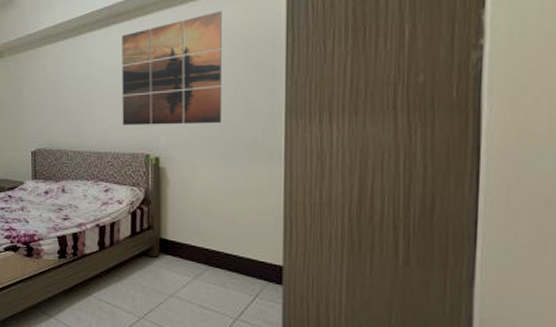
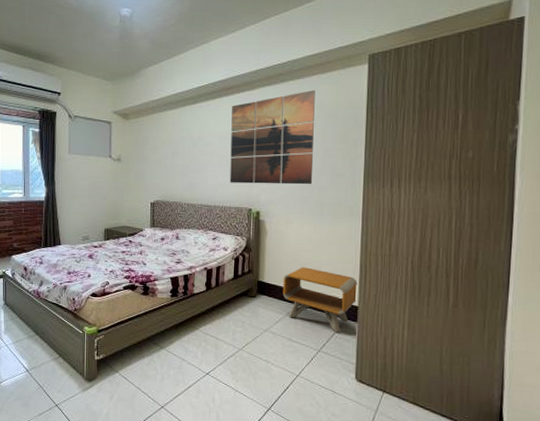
nightstand: none [190,221,281,299] -> present [282,267,357,334]

